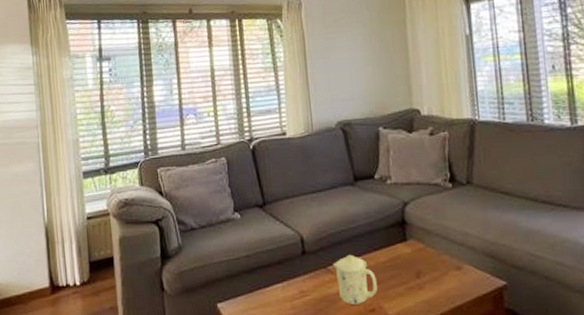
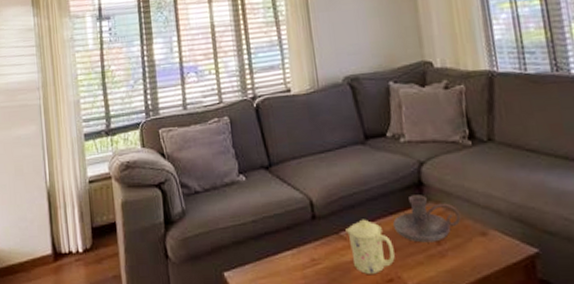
candle holder: none [377,232,439,276] -> present [393,195,461,243]

